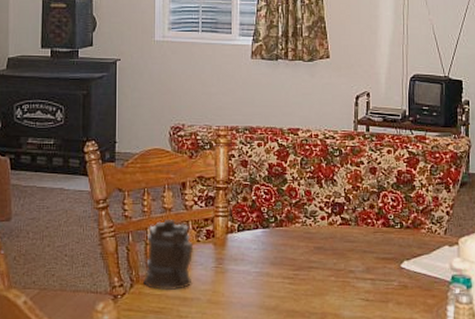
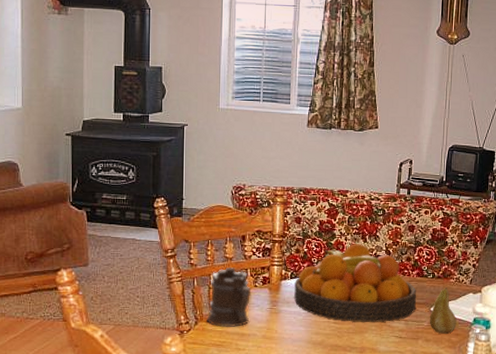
fruit bowl: none [242,190,384,283] -> present [294,244,417,323]
fruit: none [399,239,432,295] -> present [429,287,457,334]

